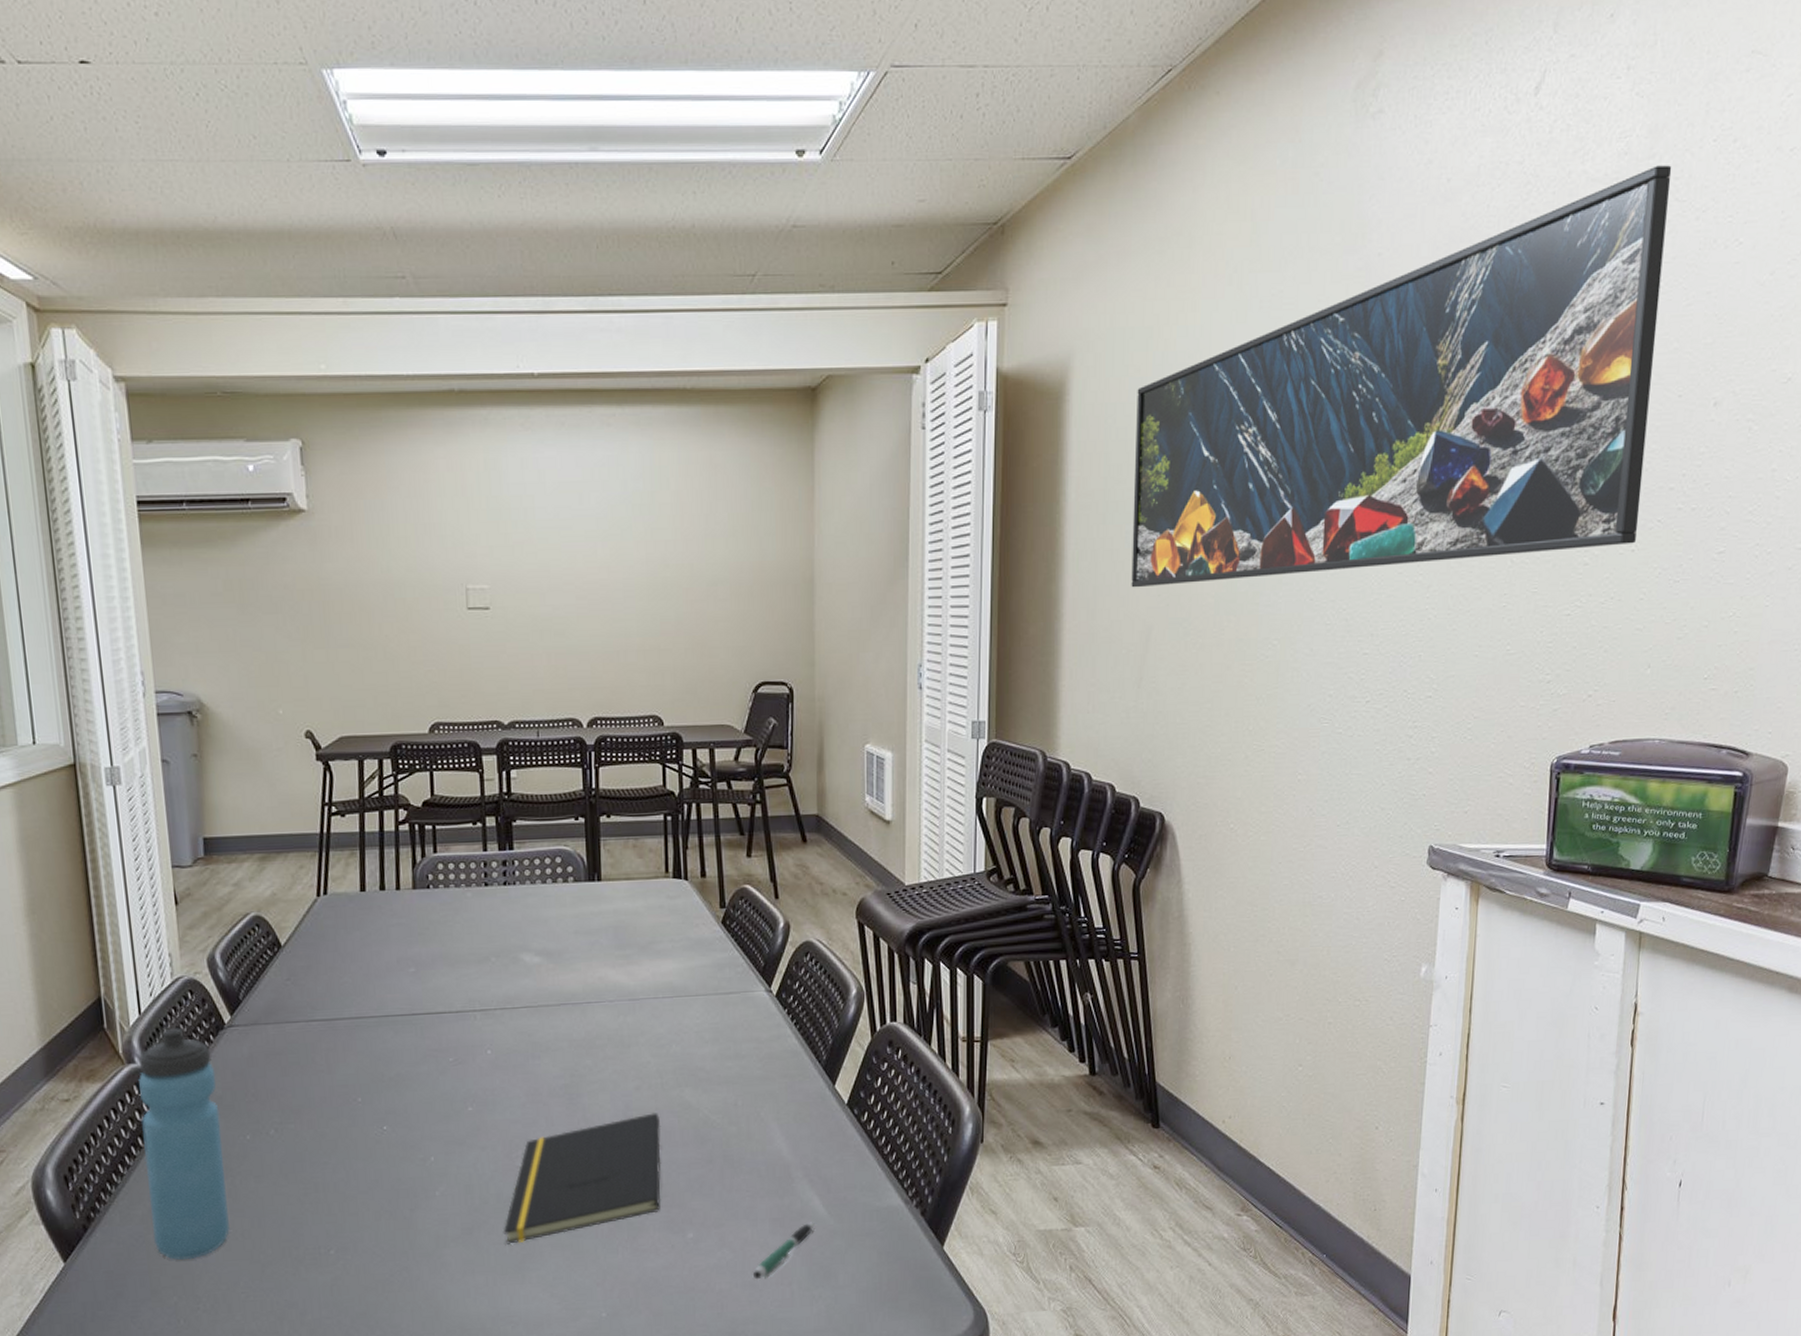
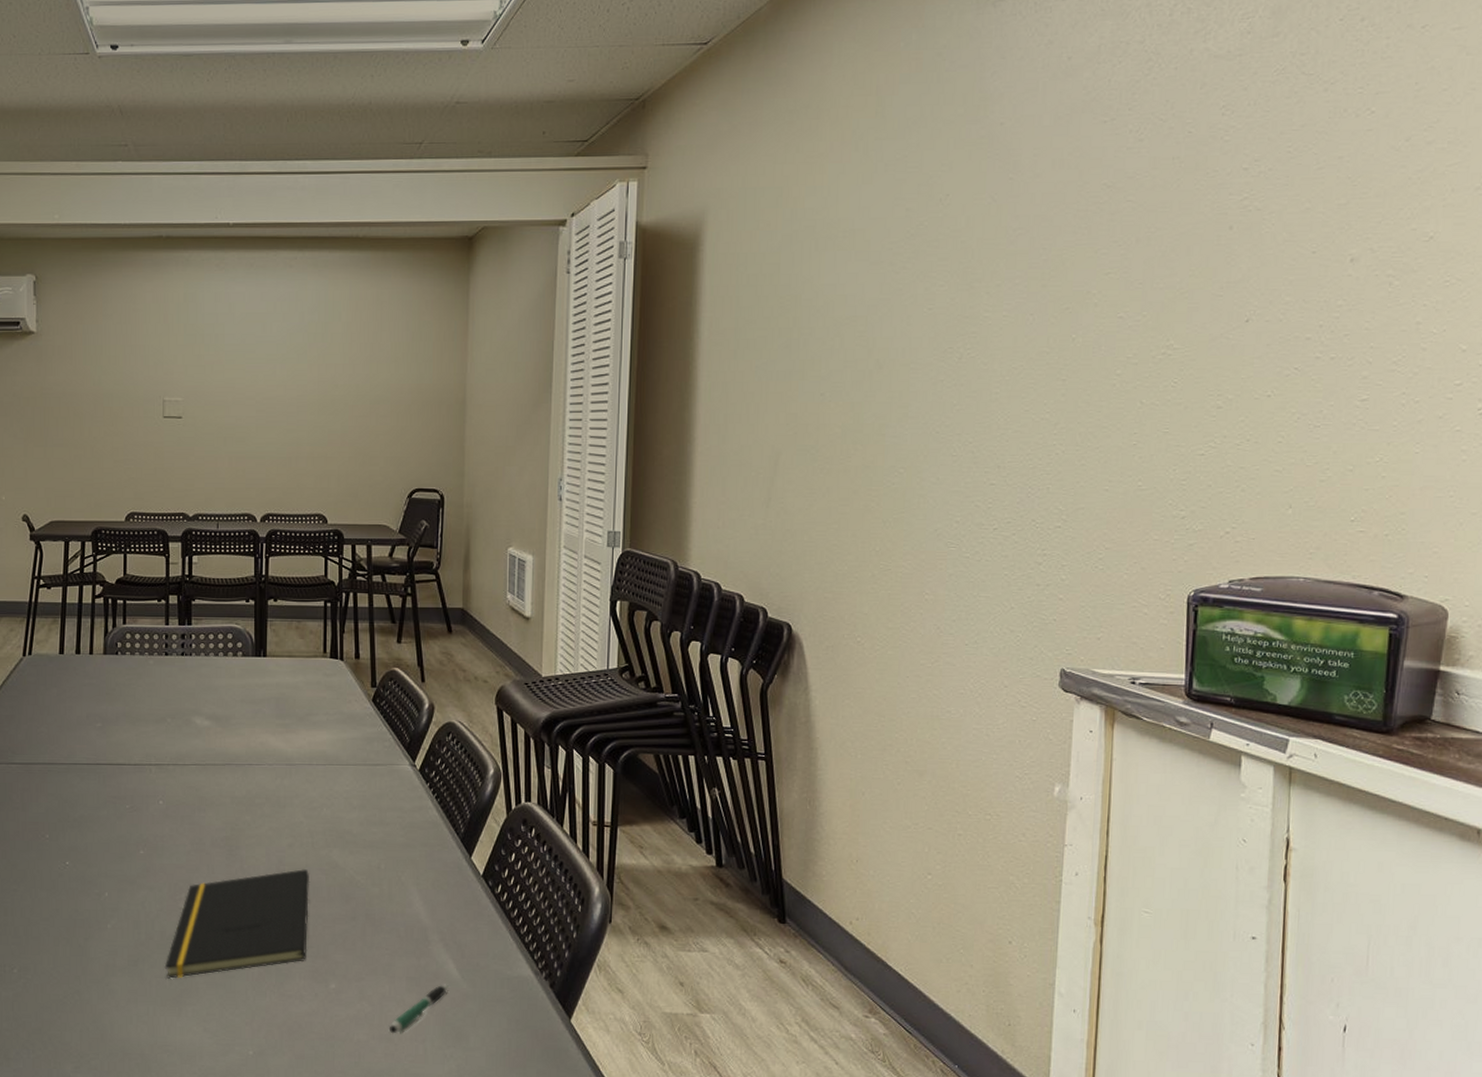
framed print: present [1131,165,1672,588] -> none [760,42,1297,417]

